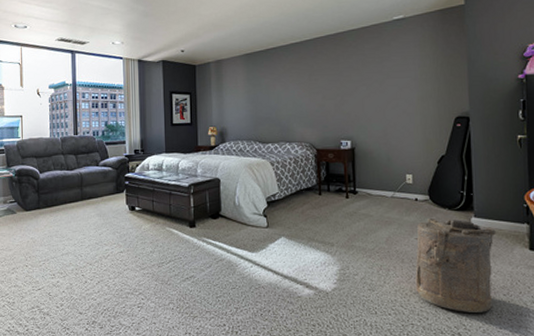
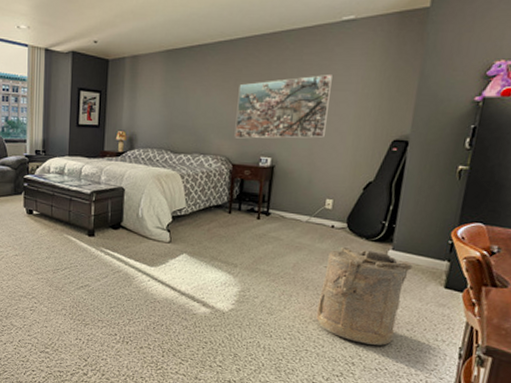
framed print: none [313,65,395,126] -> present [234,75,332,139]

